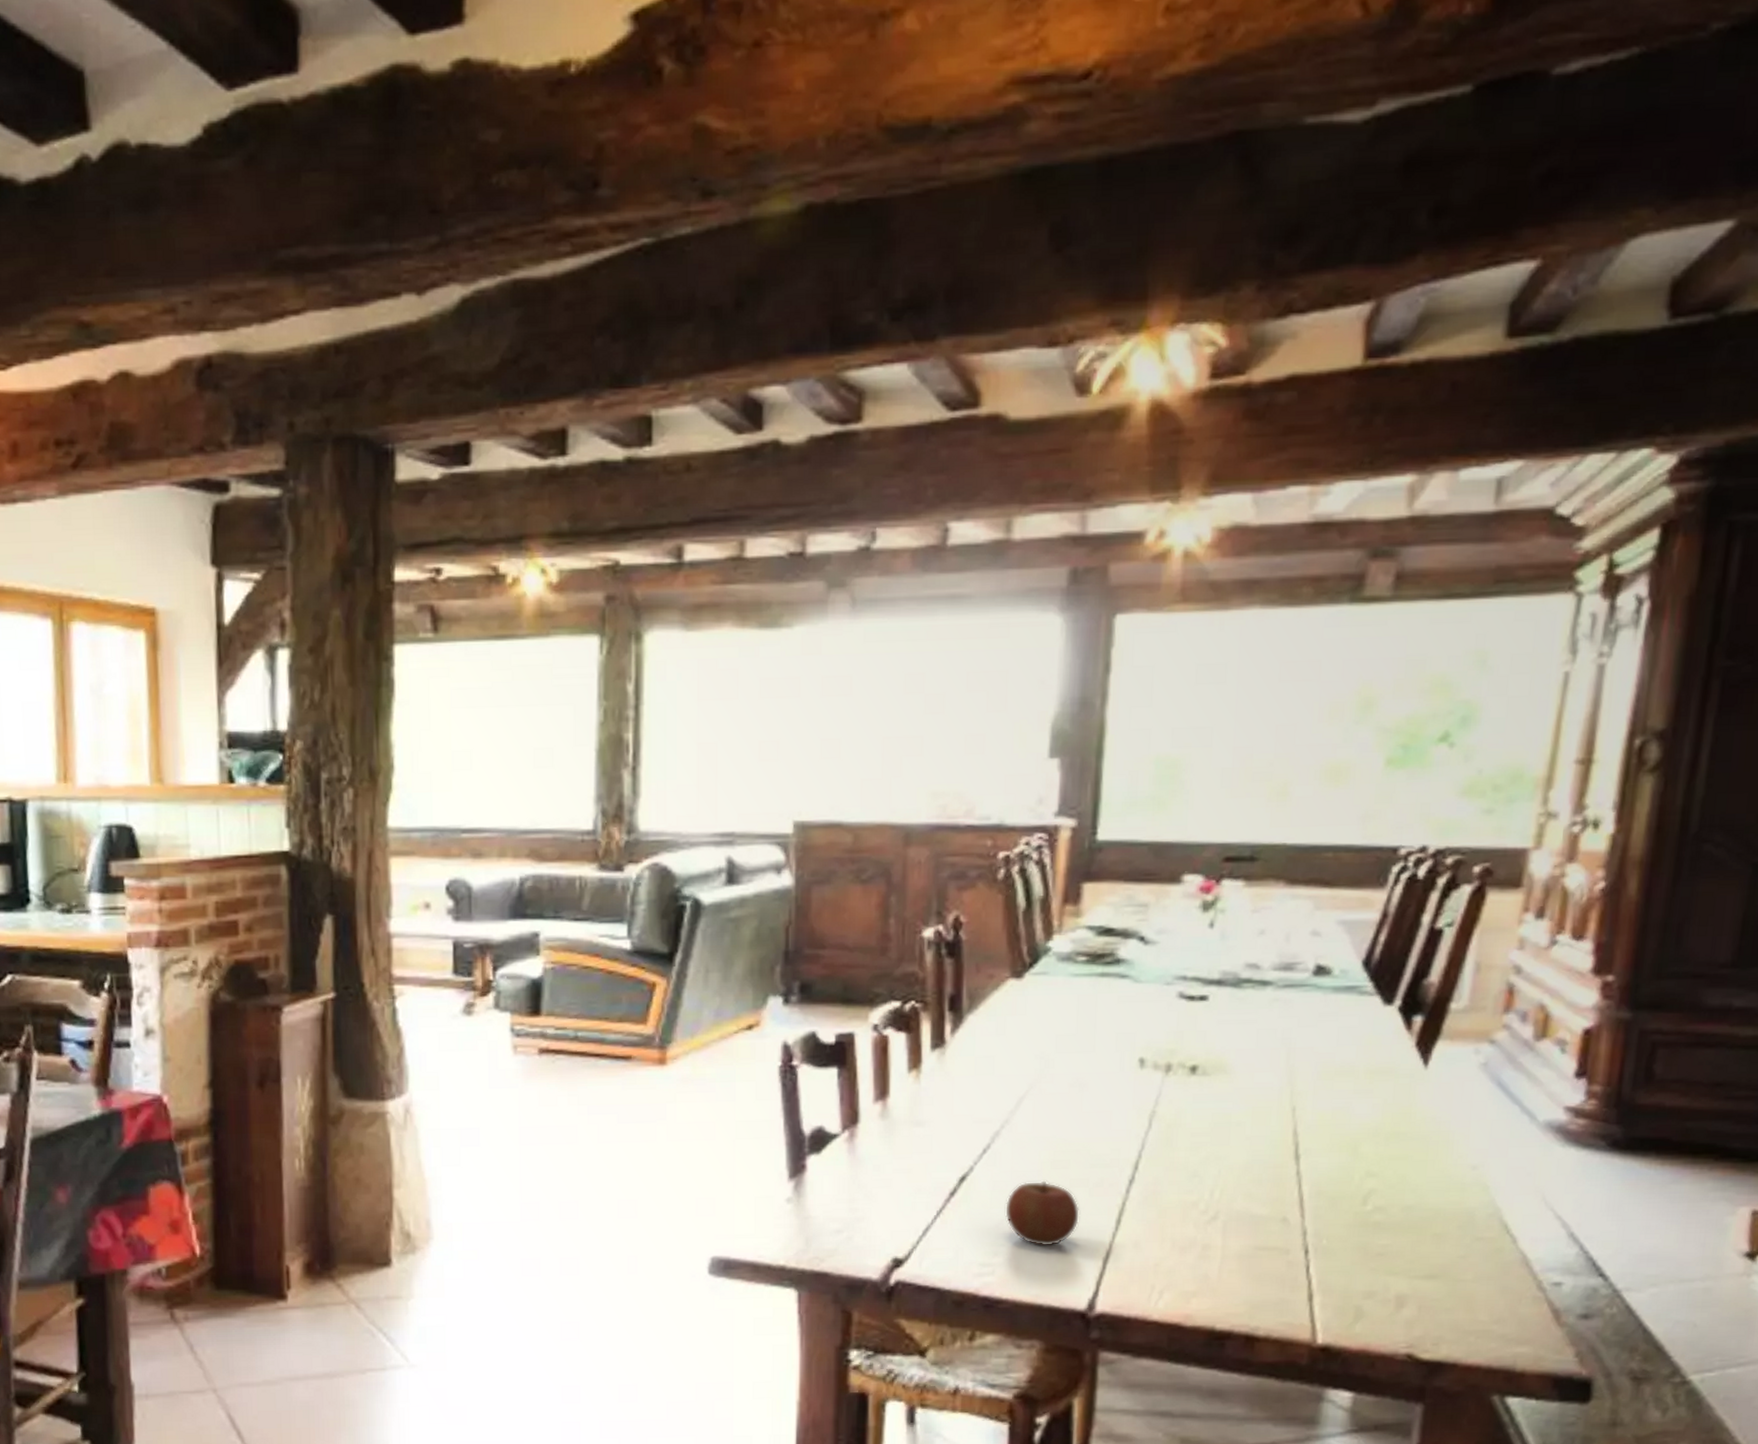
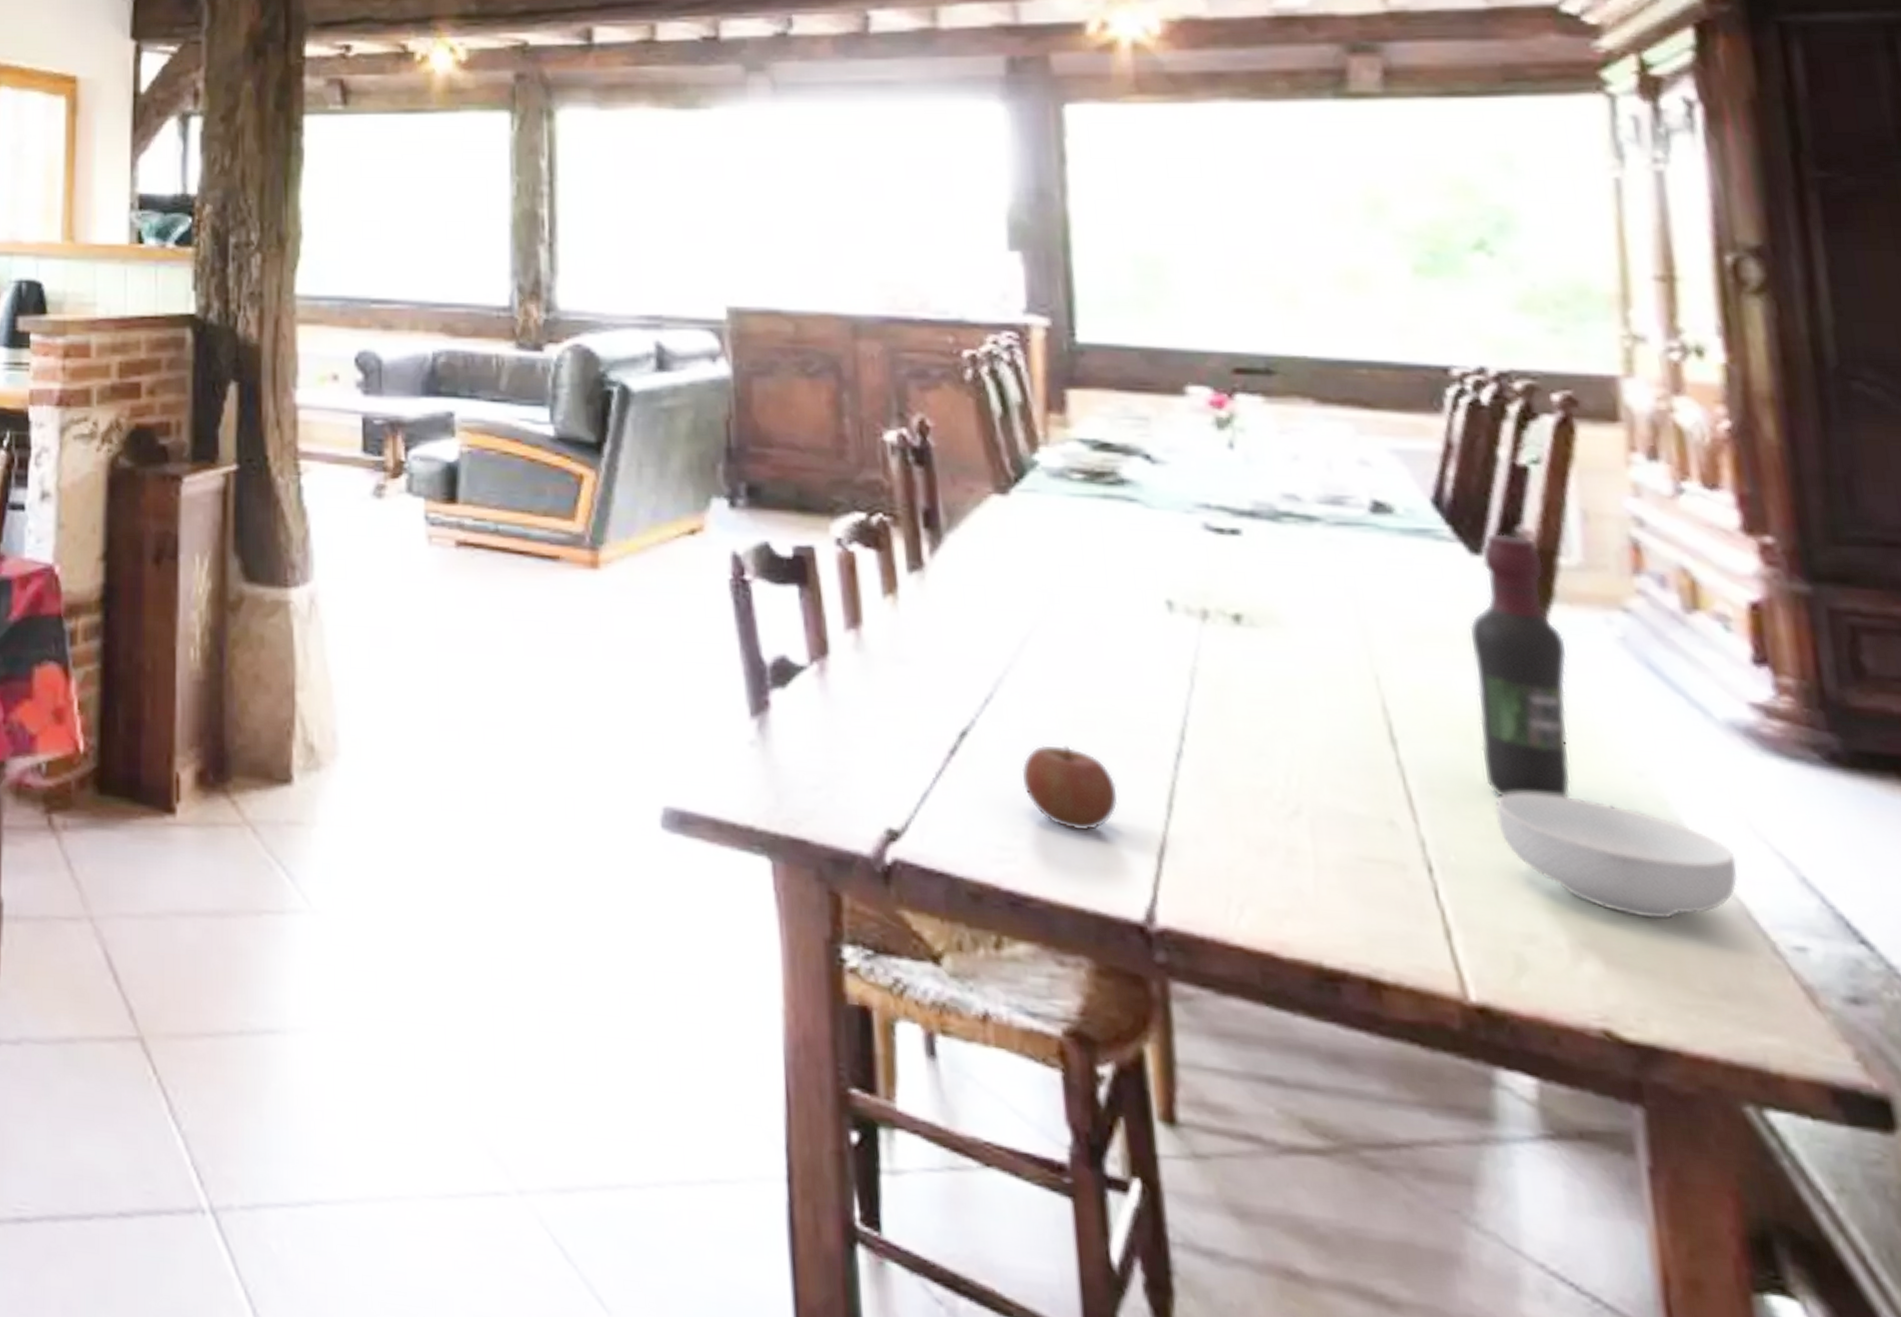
wine bottle: none [1359,986,1443,1193] -> present [1468,533,1572,798]
cereal bowl: none [1362,1188,1528,1272] -> present [1495,792,1739,920]

